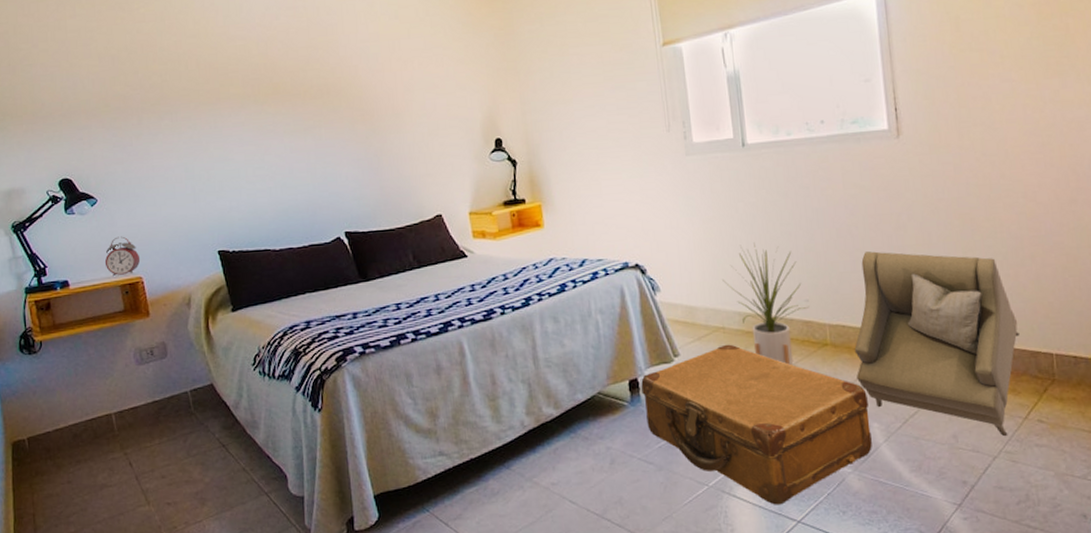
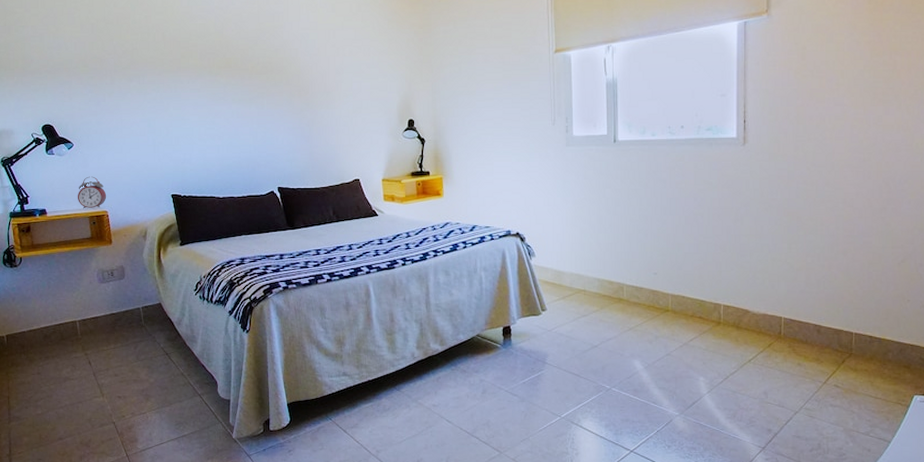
suitcase: present [641,344,872,505] -> none [513,304,697,437]
house plant: present [722,242,810,365] -> none [587,222,657,325]
armchair: present [854,251,1020,436] -> none [690,238,827,396]

